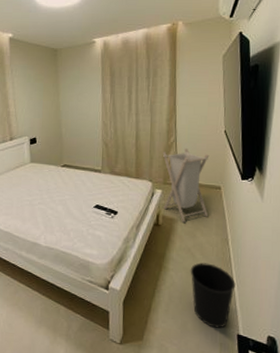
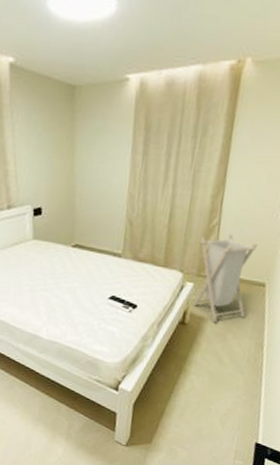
wastebasket: present [190,262,236,329] -> none [212,367,264,436]

